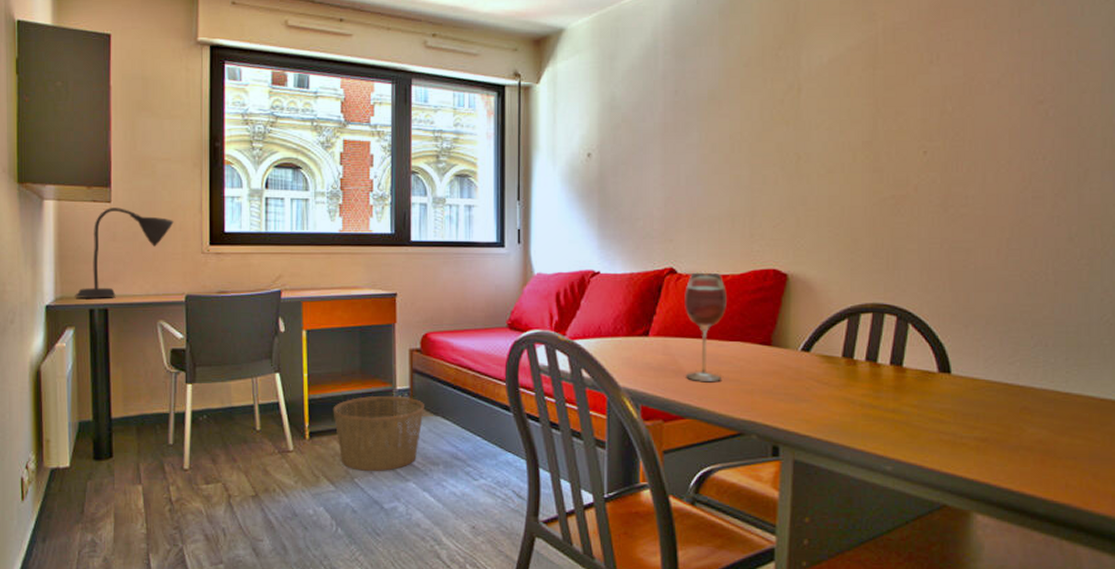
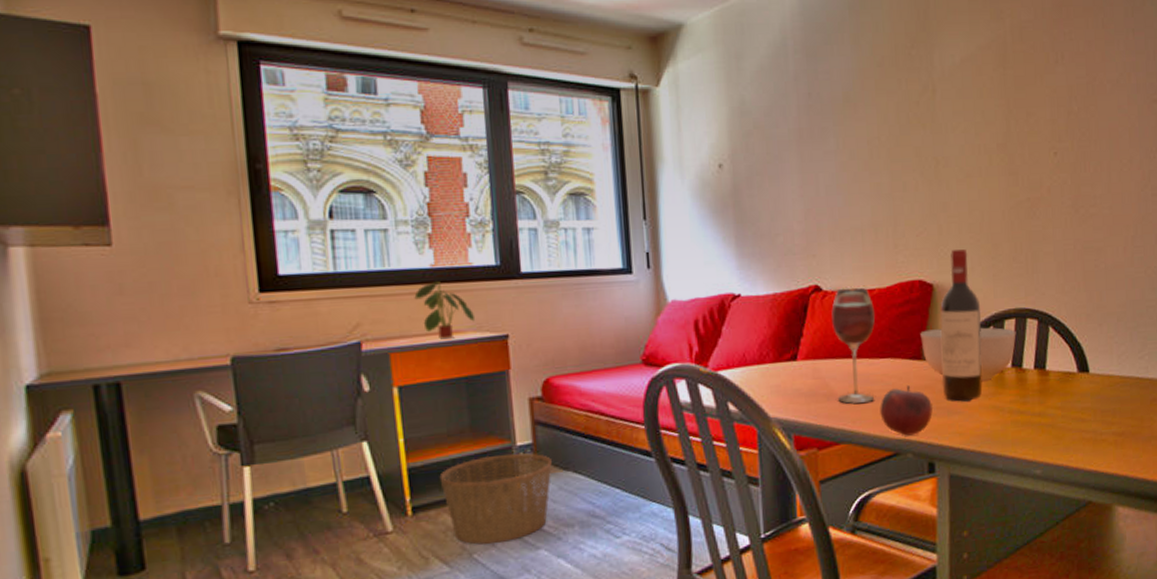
desk lamp: present [74,208,174,298] -> none [67,251,206,373]
plant: none [324,244,371,293] -> present [414,281,476,339]
fruit: none [727,368,781,418] -> present [880,384,934,436]
bowl: none [772,318,873,373] -> present [920,327,1016,382]
wine bottle: none [792,242,835,390] -> present [940,249,983,401]

